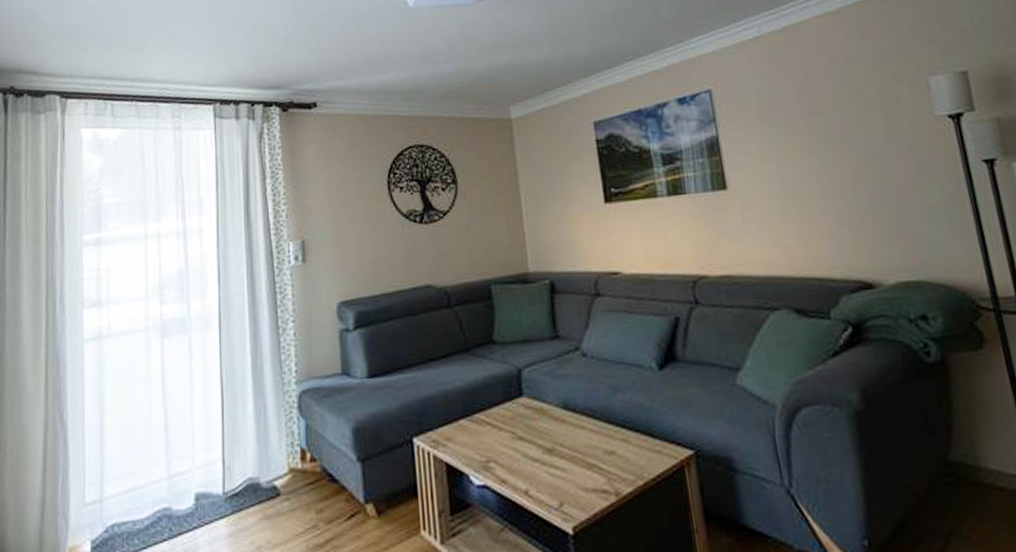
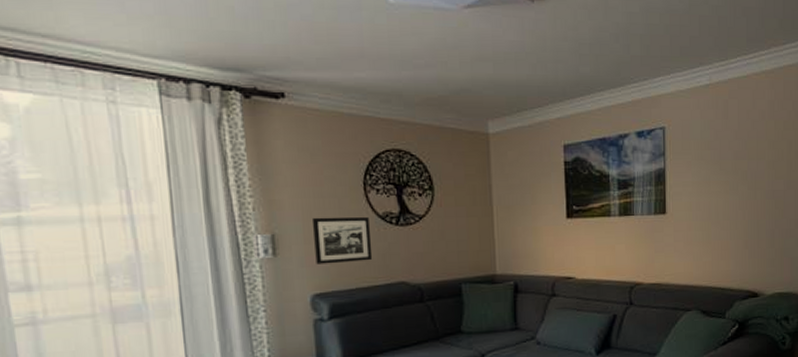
picture frame: none [338,217,398,270] -> present [311,216,373,264]

